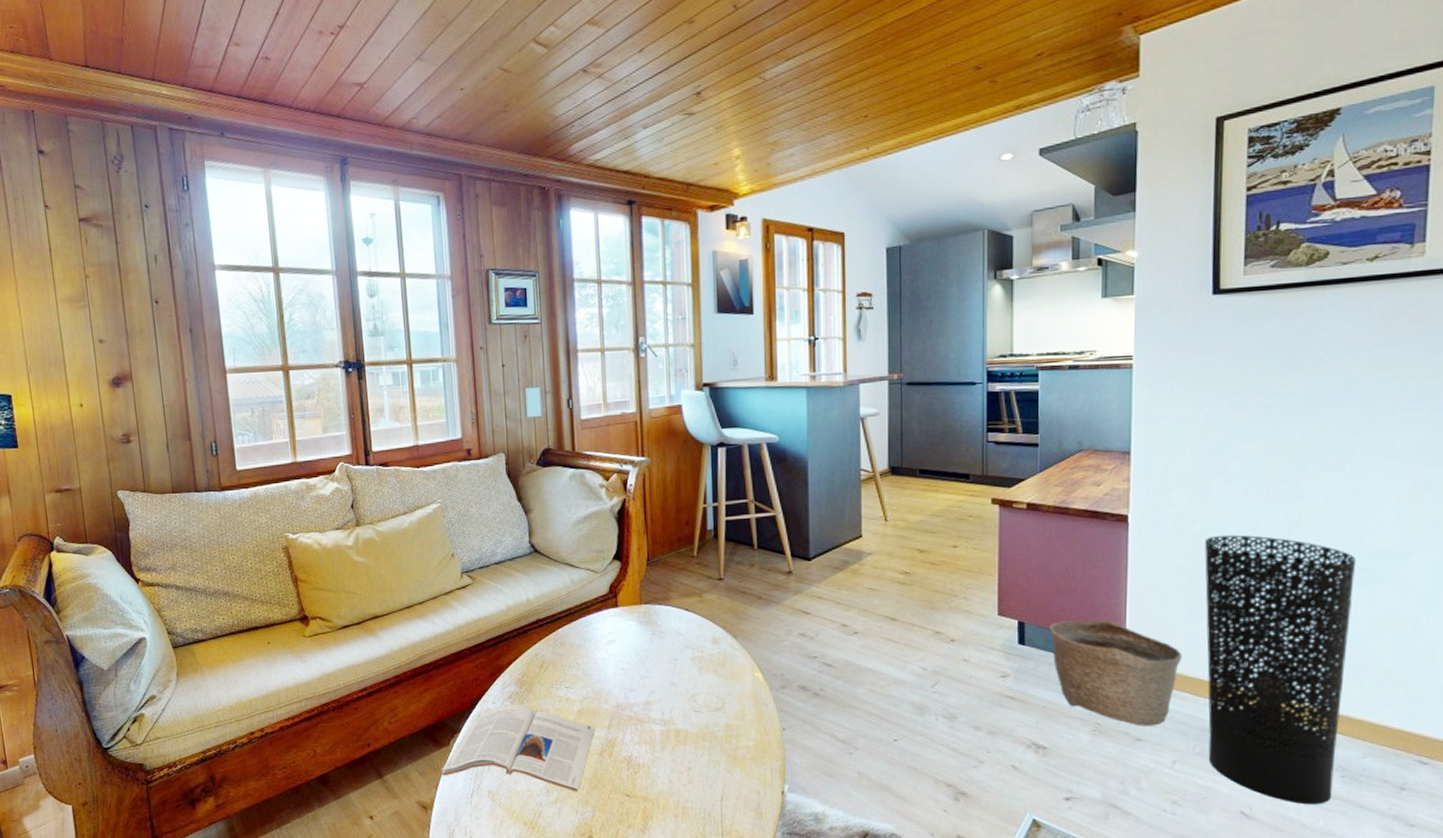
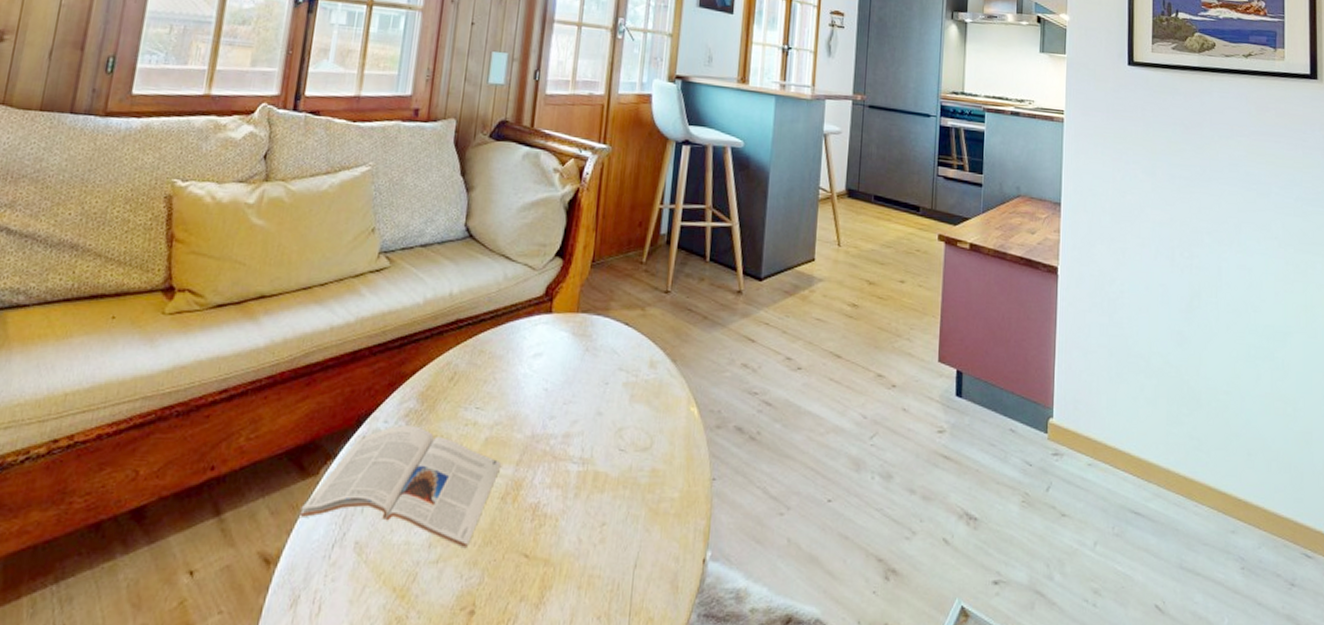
basket: present [1049,620,1182,726] -> none [985,374,1103,500]
umbrella stand: present [1204,534,1355,805] -> none [1122,297,1245,600]

